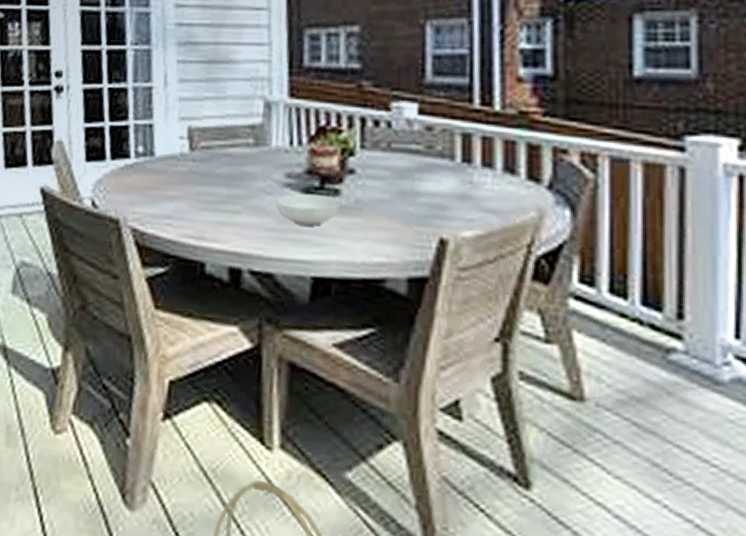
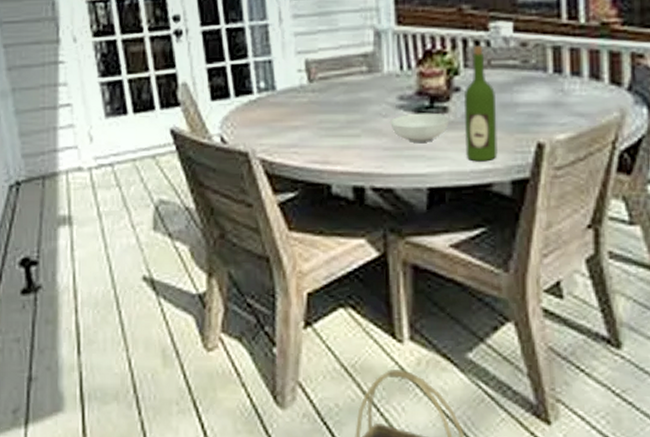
wine bottle: none [356,126,395,254] -> present [463,45,498,162]

